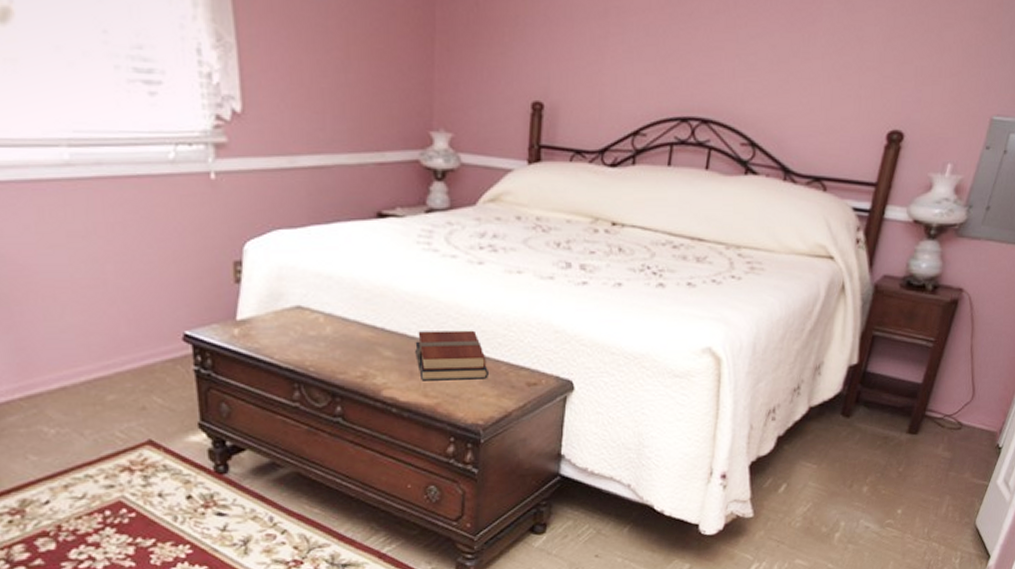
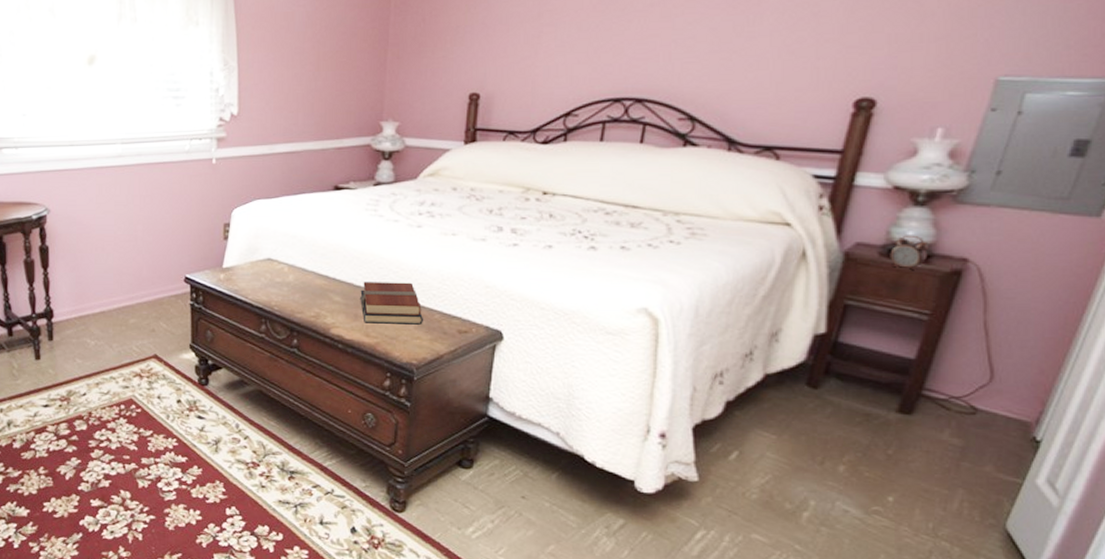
alarm clock: none [908,267,937,301] -> present [890,235,929,271]

